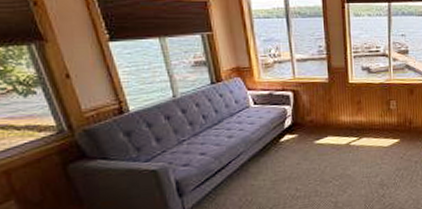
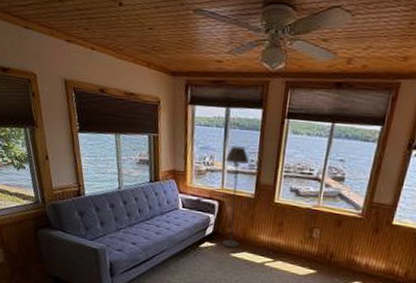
floor lamp: none [292,34,322,136] -> present [222,146,249,248]

